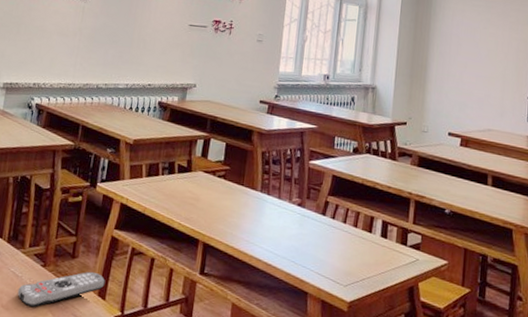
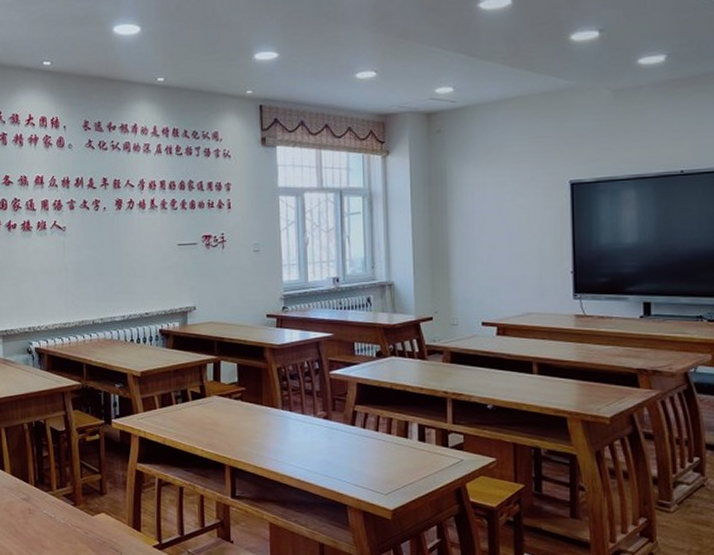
remote control: present [17,271,105,307] -> none [54,506,138,544]

